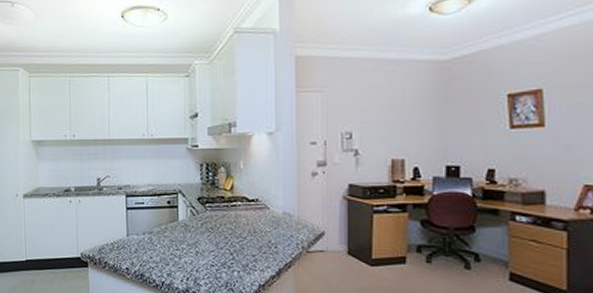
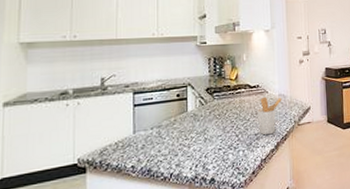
utensil holder: none [255,214,287,259] -> present [257,97,282,135]

